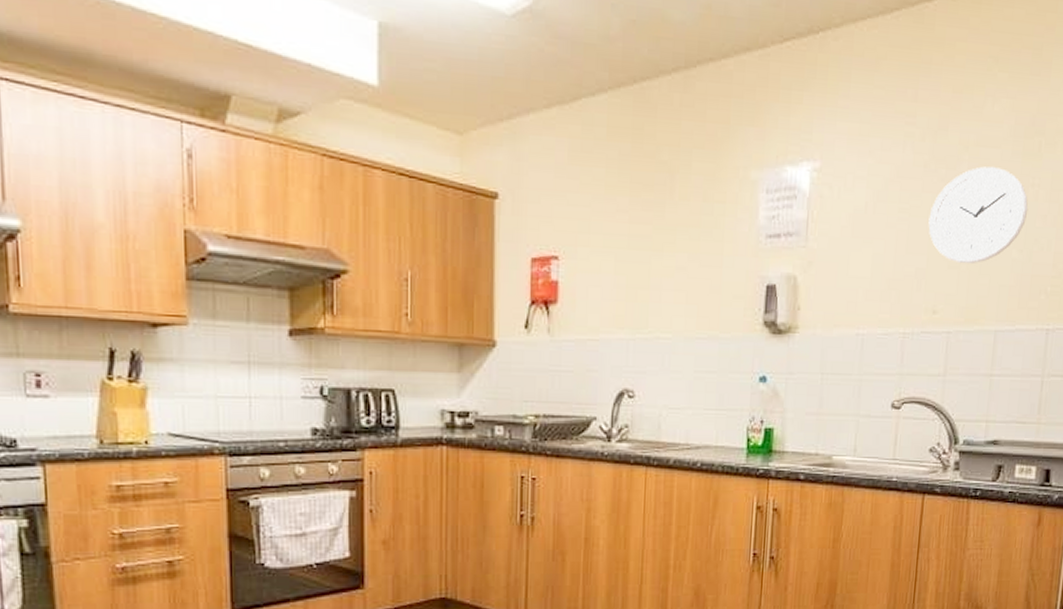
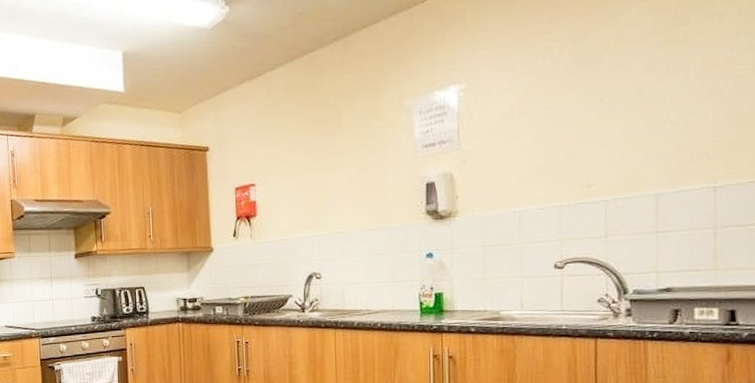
wall clock: present [928,166,1029,264] -> none [575,59,679,143]

